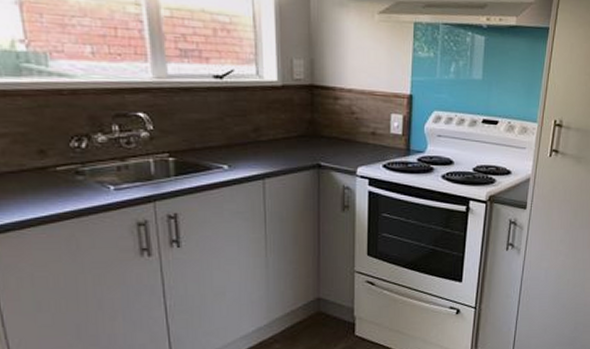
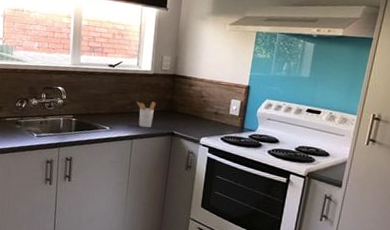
utensil holder: none [263,124,291,162] -> present [136,101,156,128]

